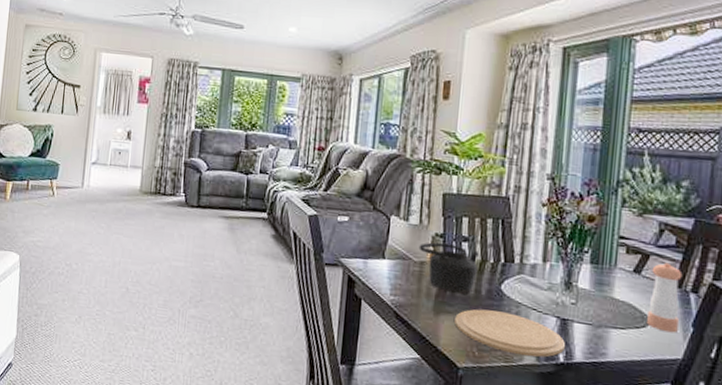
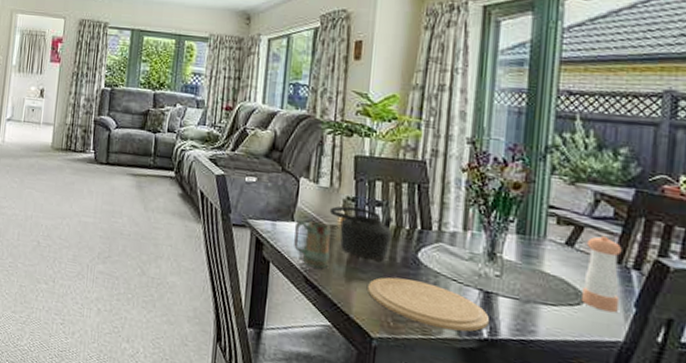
mug: none [385,257,420,304] -> present [294,220,331,269]

